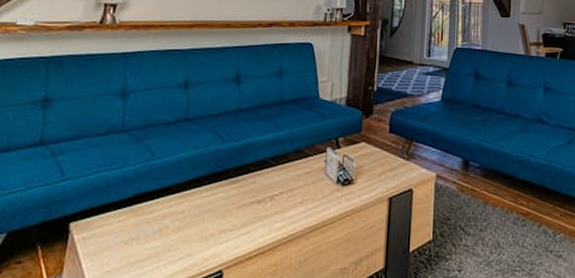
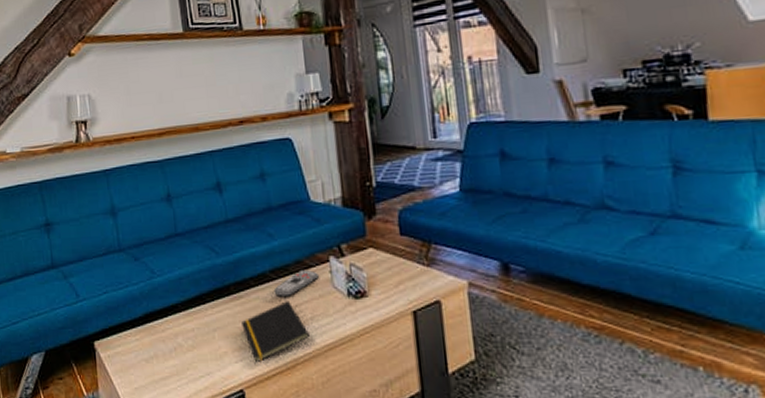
notepad: none [233,186,296,244] -> present [241,301,309,363]
remote control: none [270,158,314,183] -> present [273,269,319,298]

